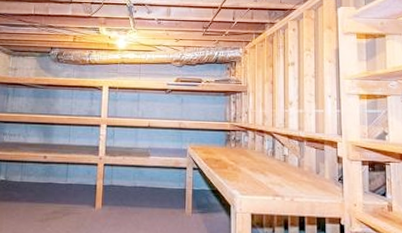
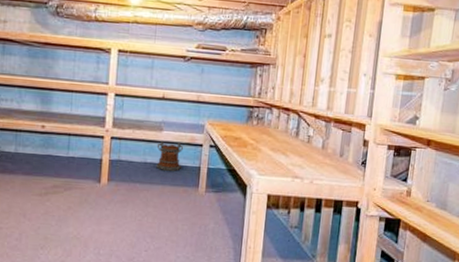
bucket: none [145,166,170,194] -> present [156,141,184,171]

